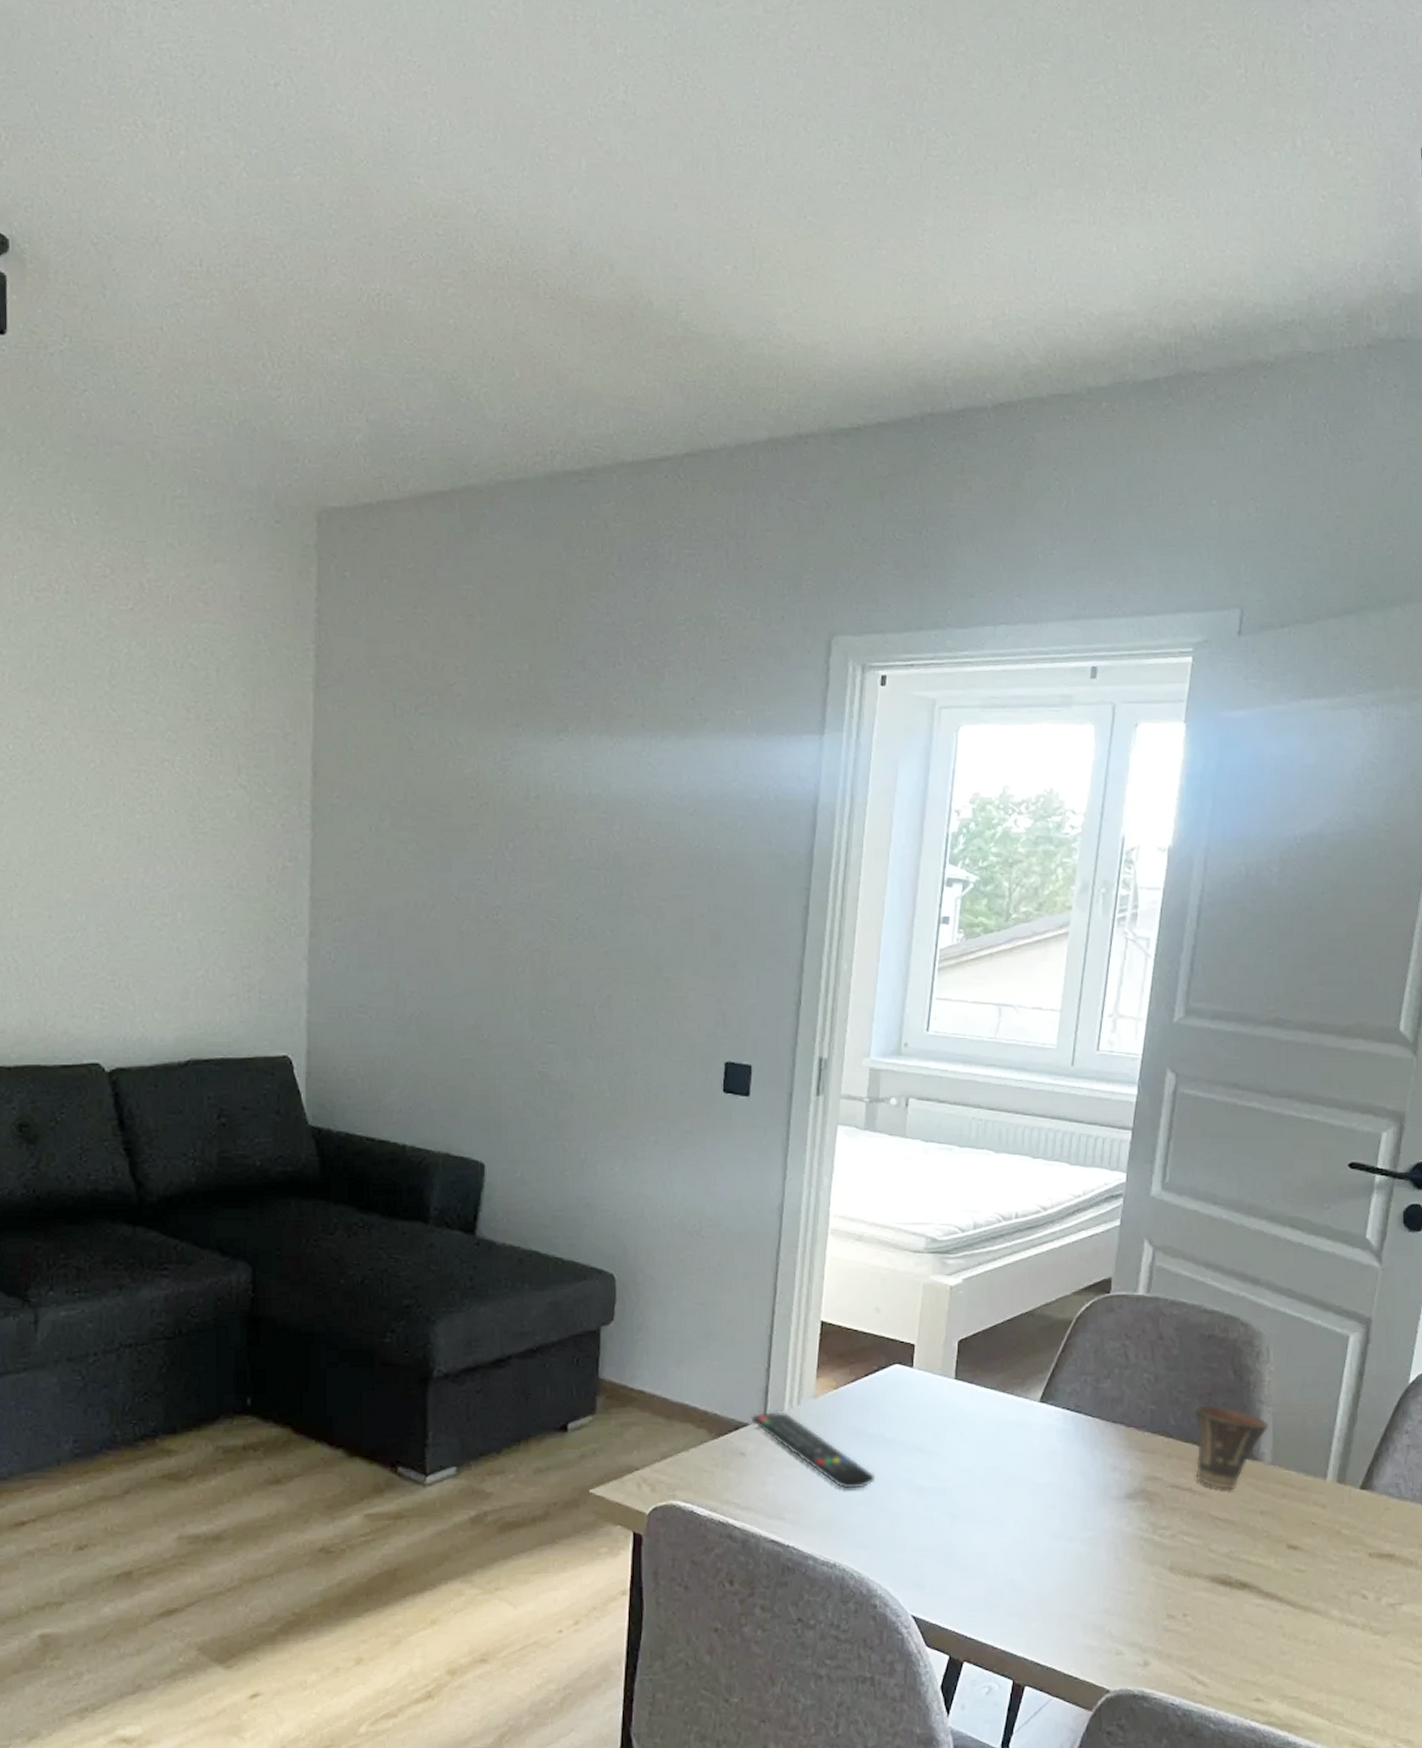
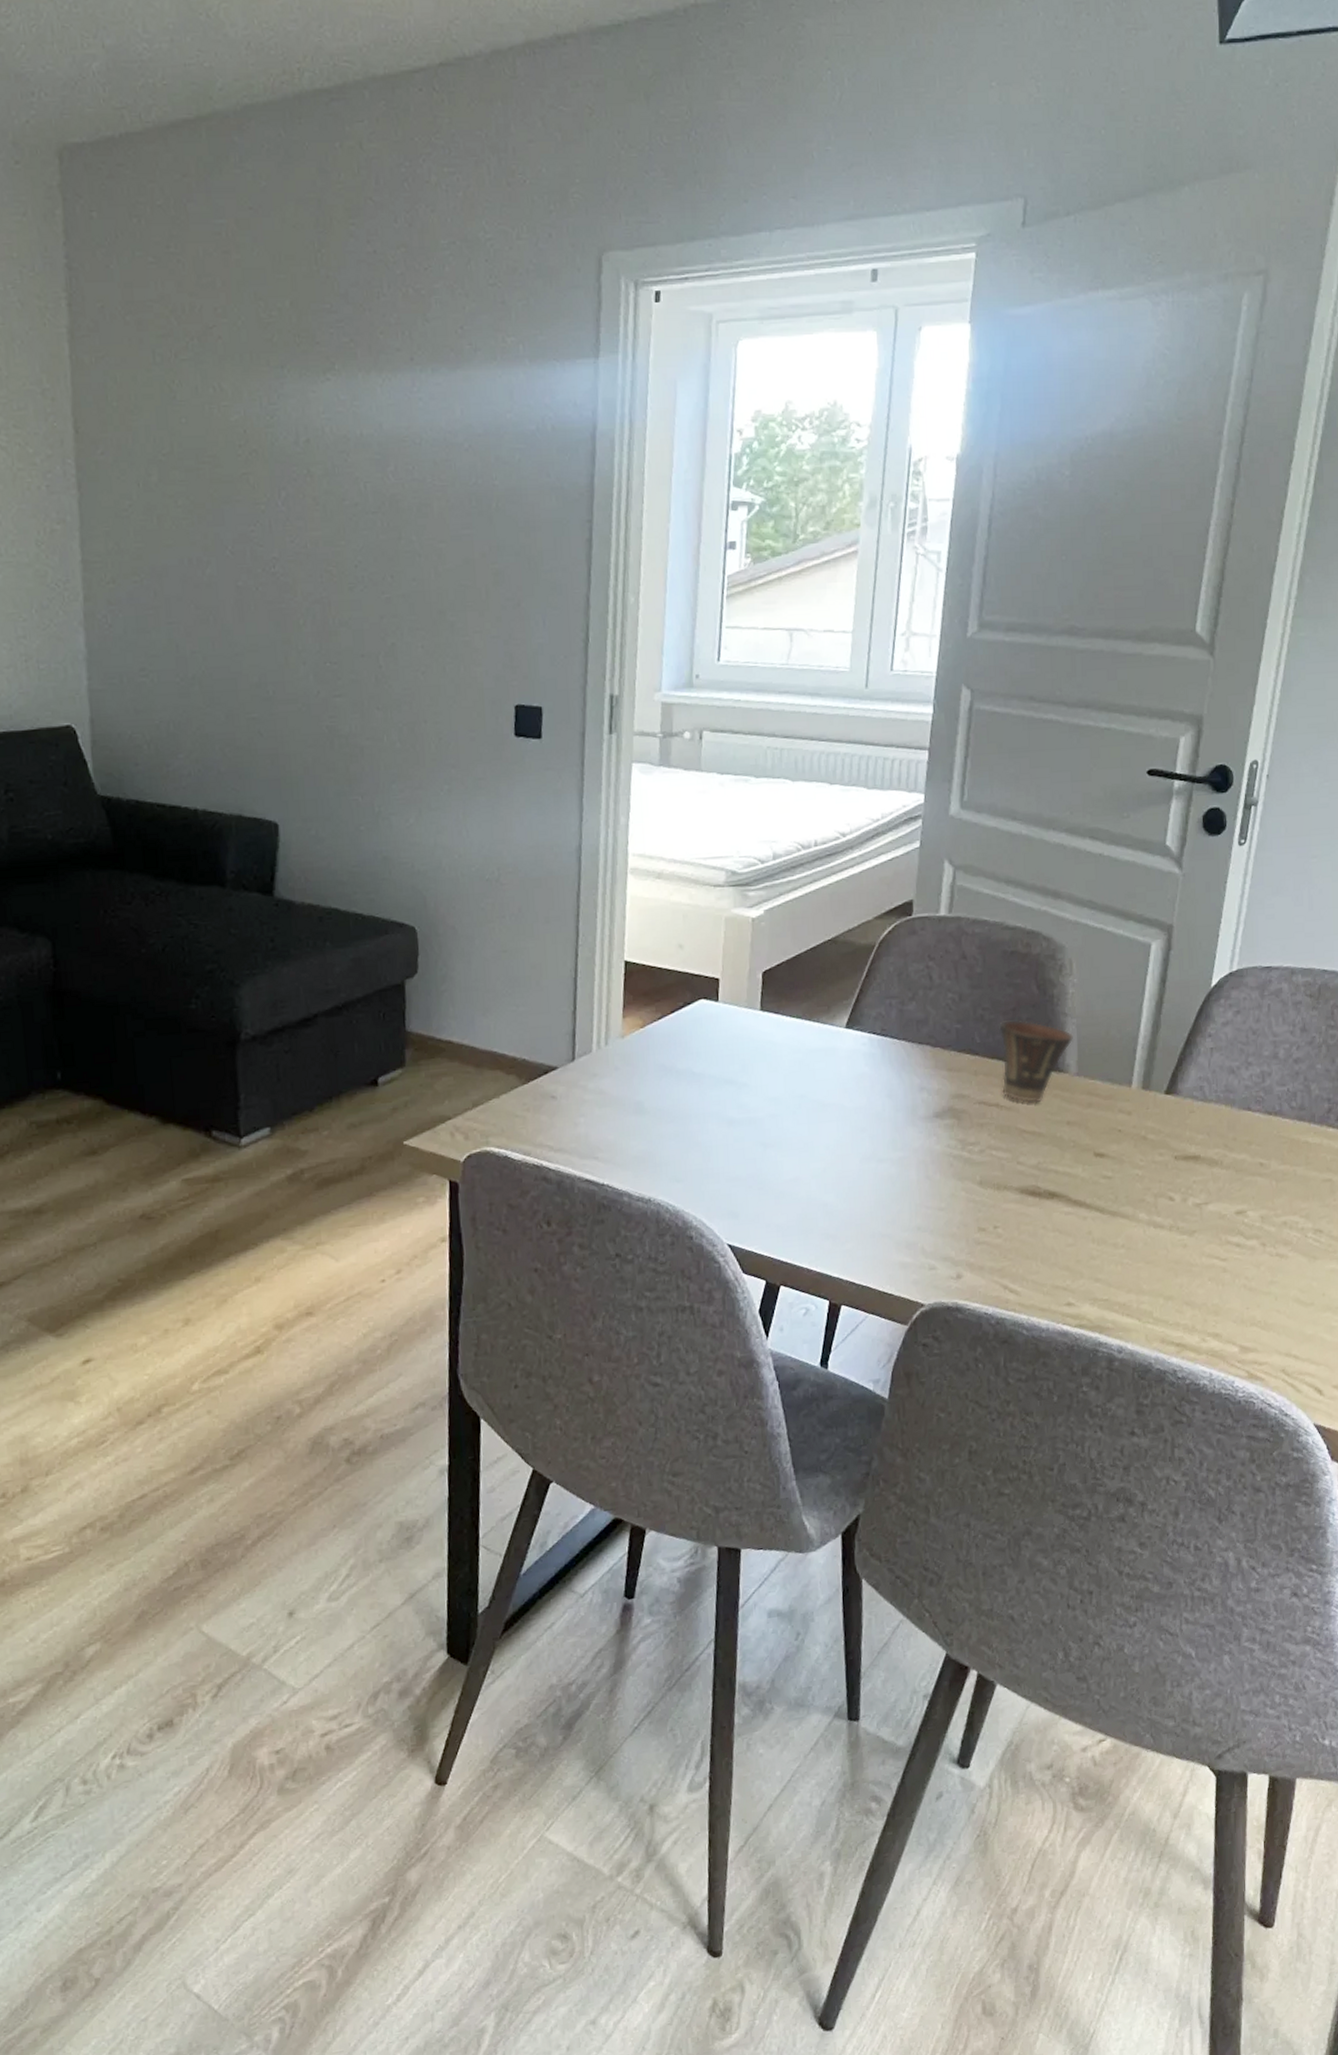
remote control: present [750,1411,876,1489] -> none [559,1053,686,1126]

